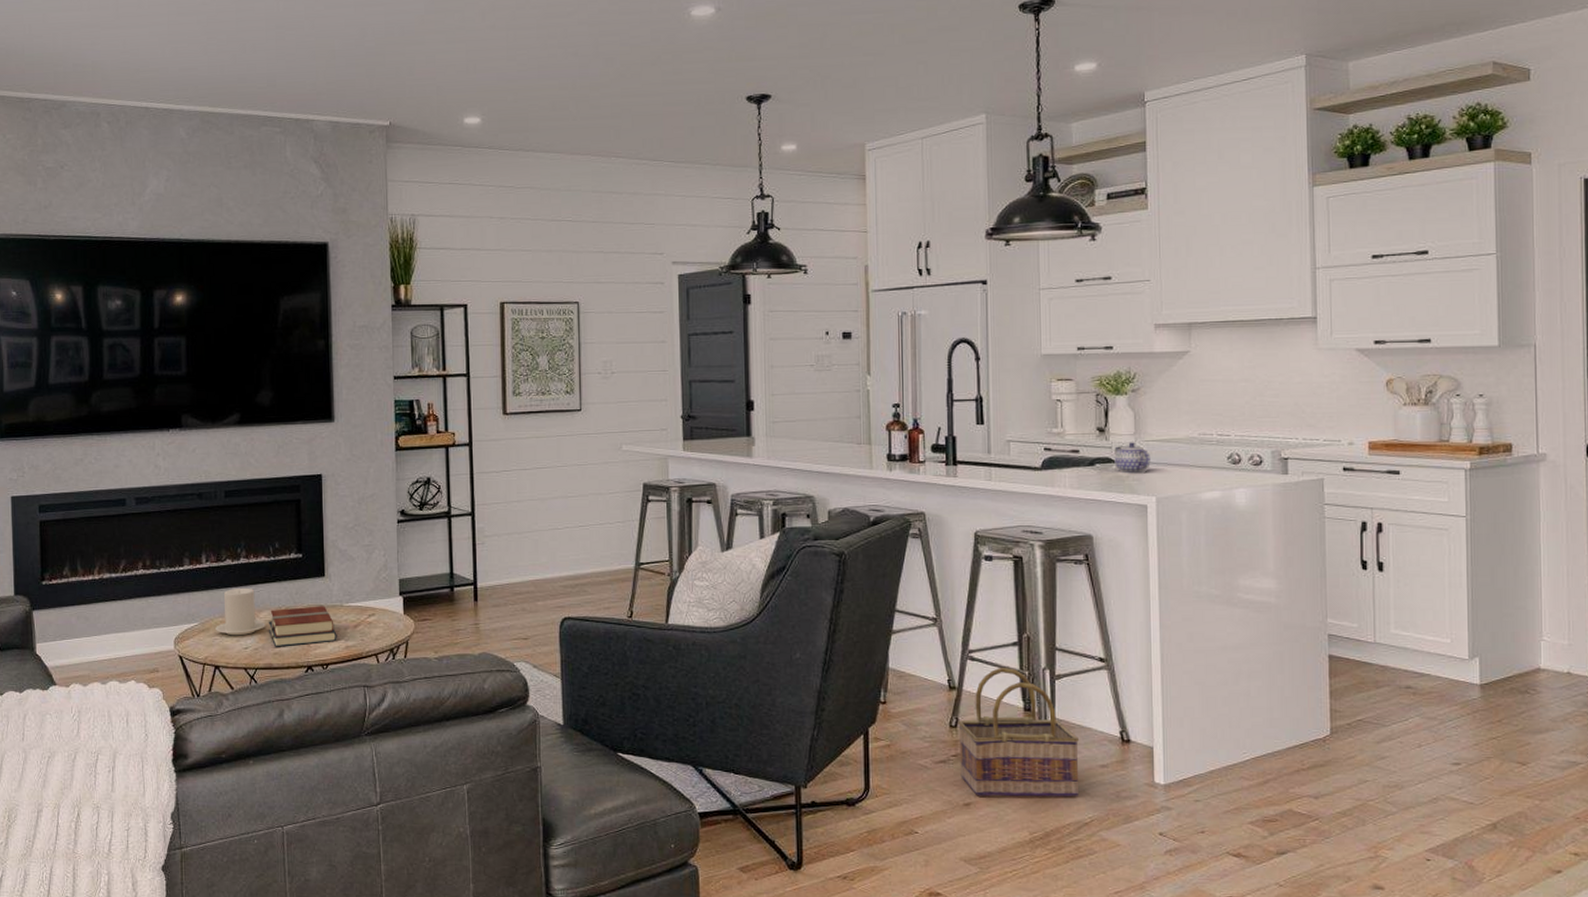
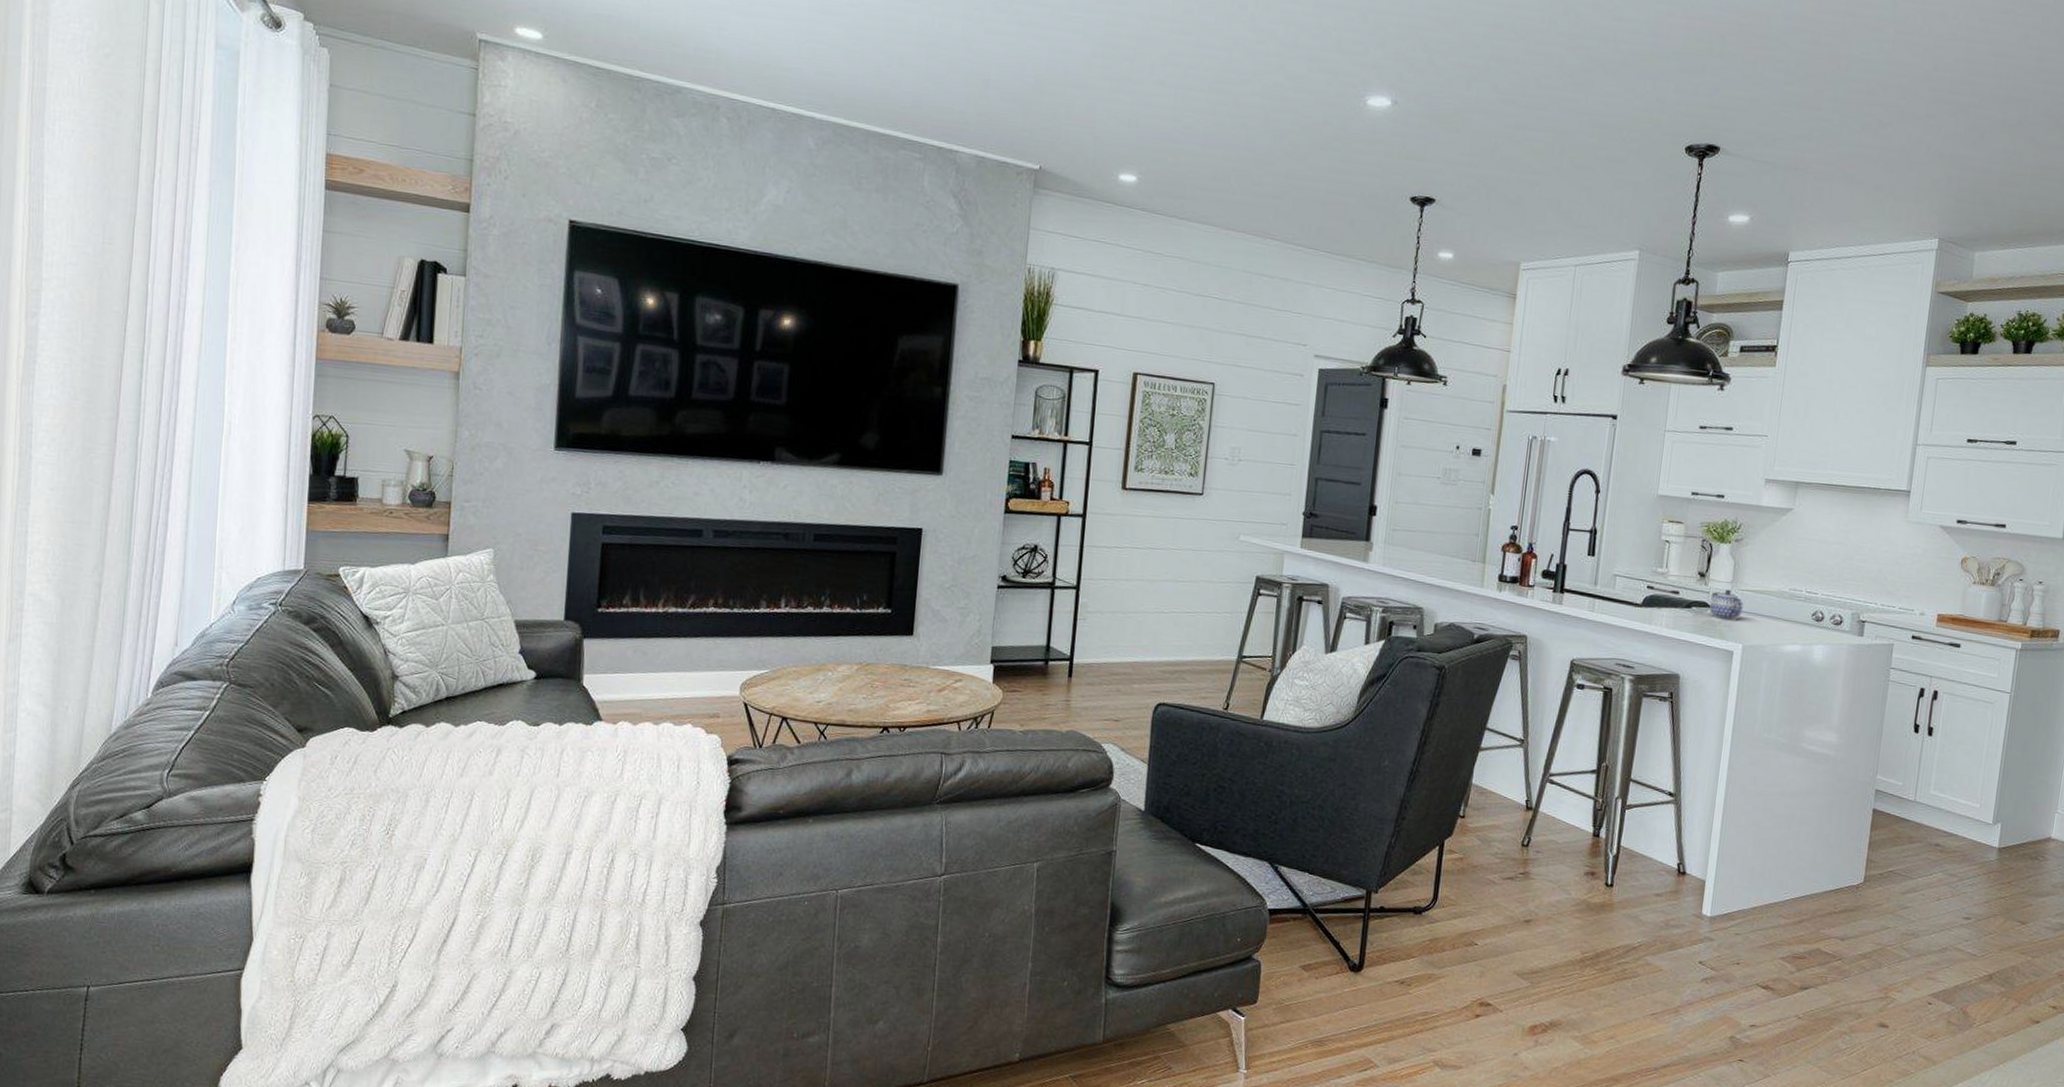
candle: present [216,587,265,636] -> none [787,638,843,688]
books: present [268,606,337,647] -> none [845,664,919,705]
basket: present [958,667,1080,797] -> none [1525,792,1640,923]

